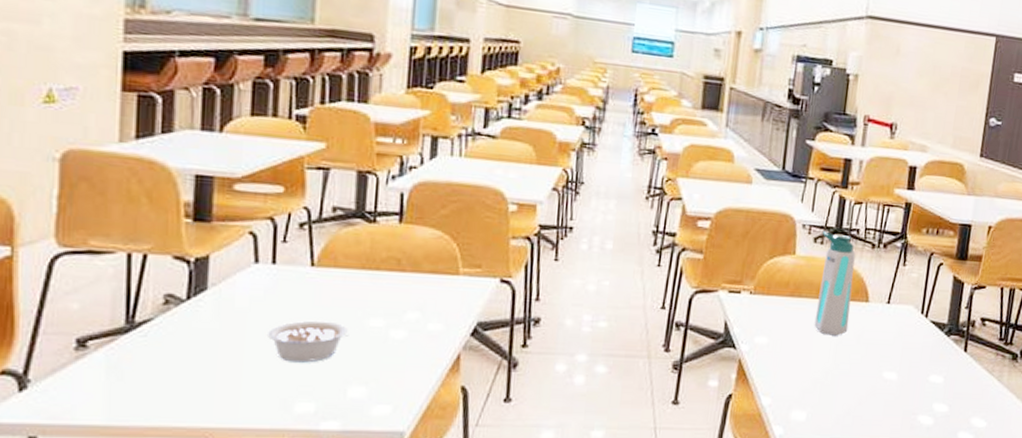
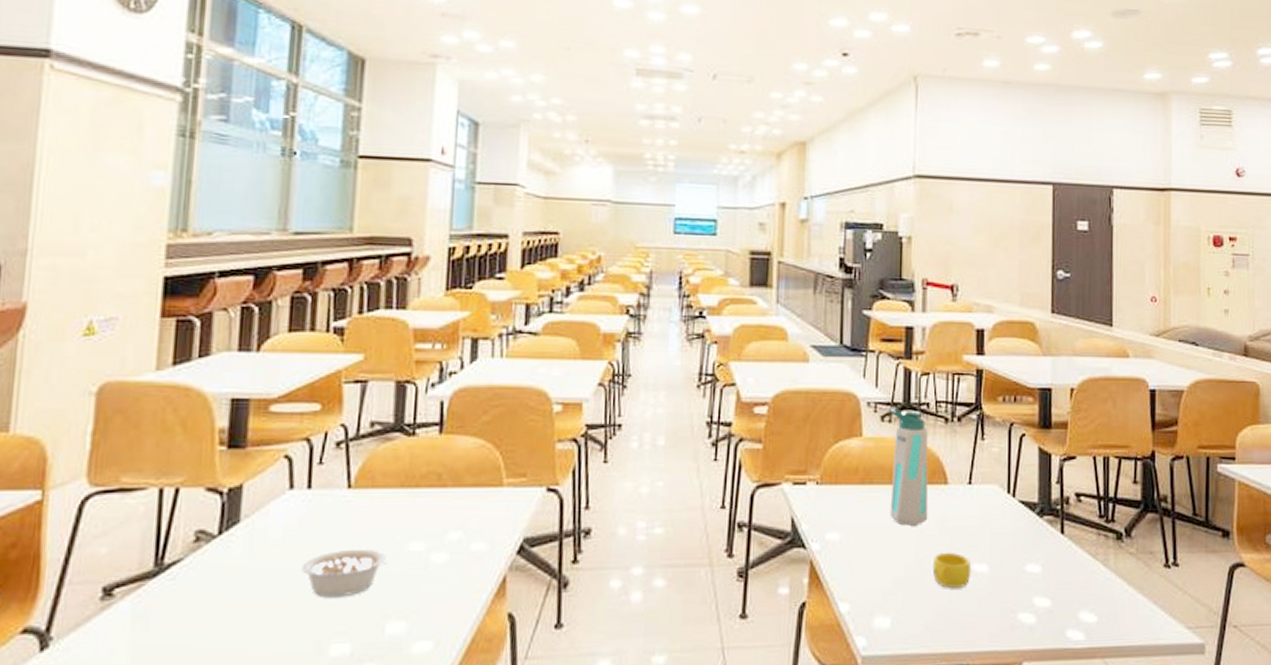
cup: none [847,360,882,391] -> present [932,552,972,588]

